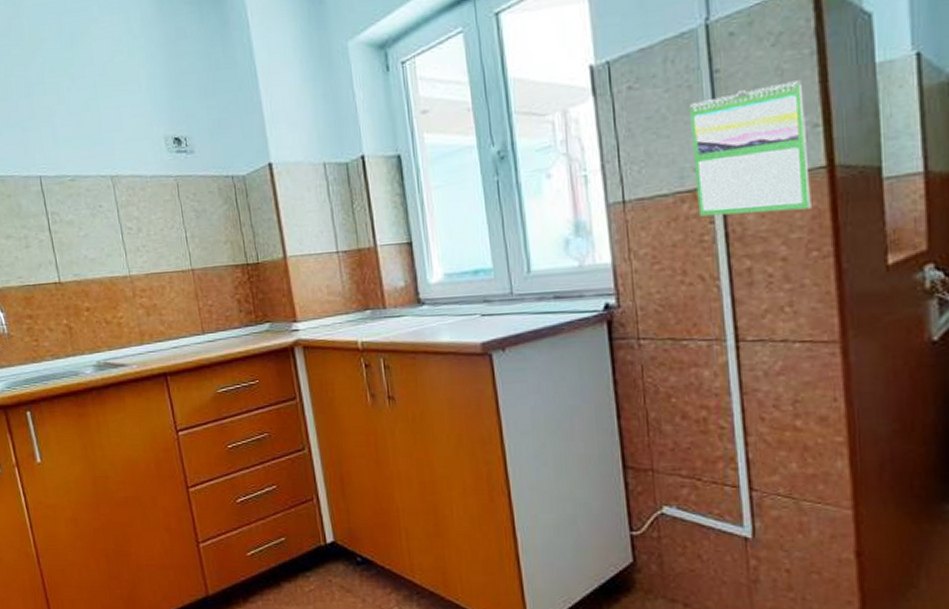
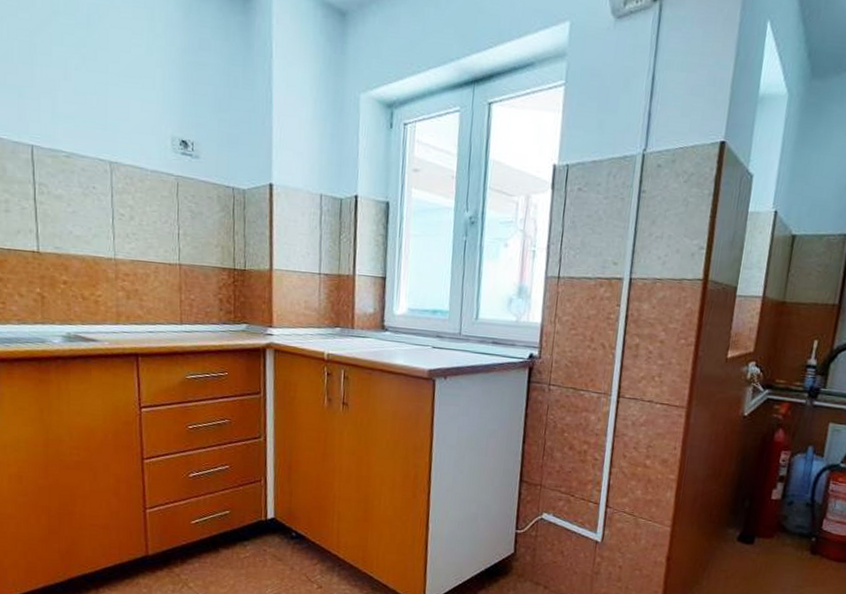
calendar: present [690,80,811,217] -> none [610,210,699,308]

